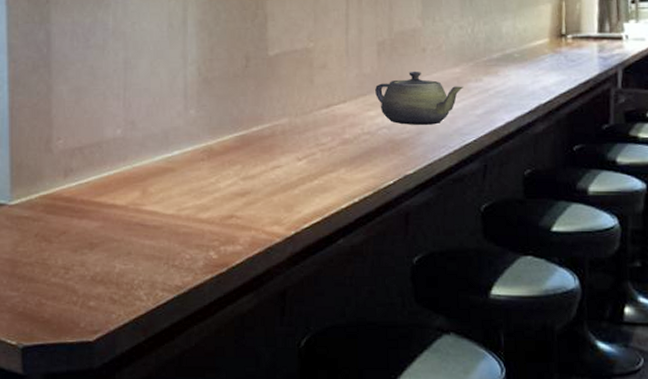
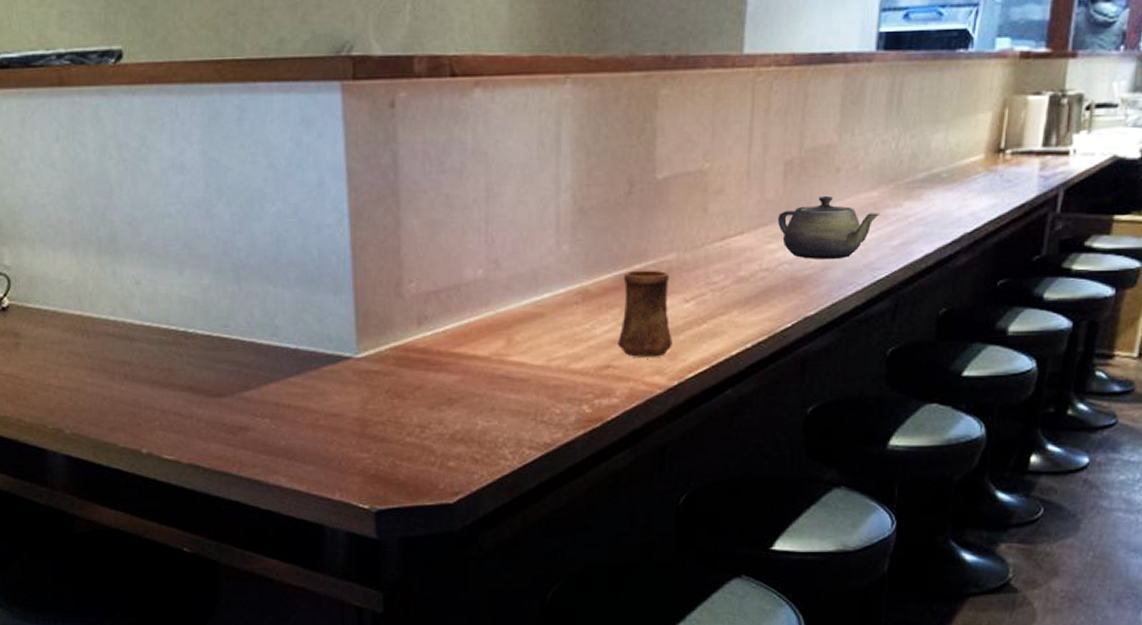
cup: none [239,132,288,209] -> present [618,270,672,357]

